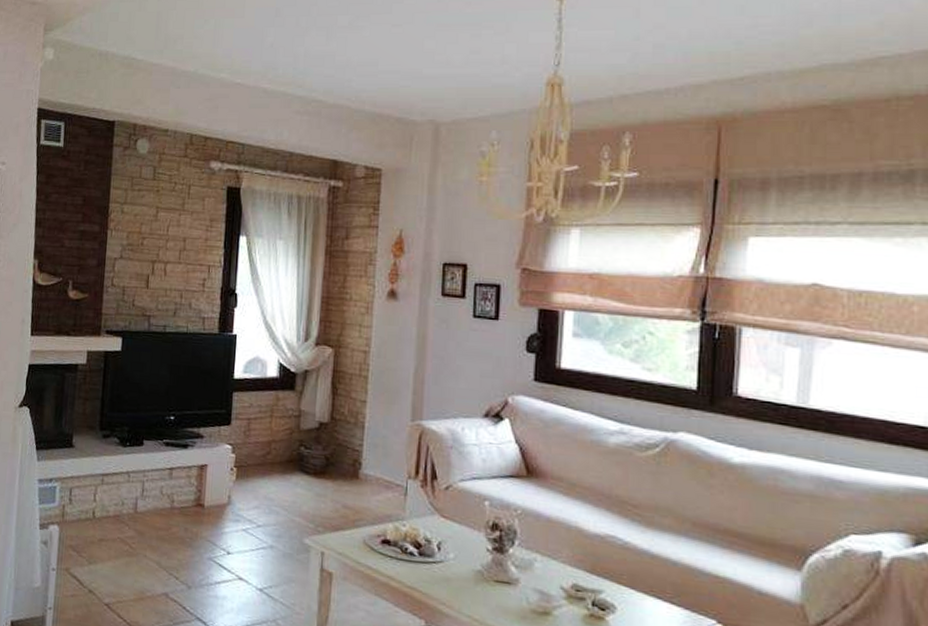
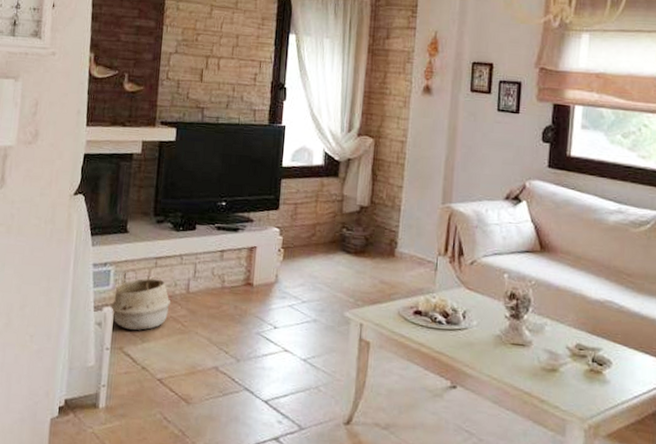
woven basket: none [56,486,118,551] -> present [110,269,170,331]

